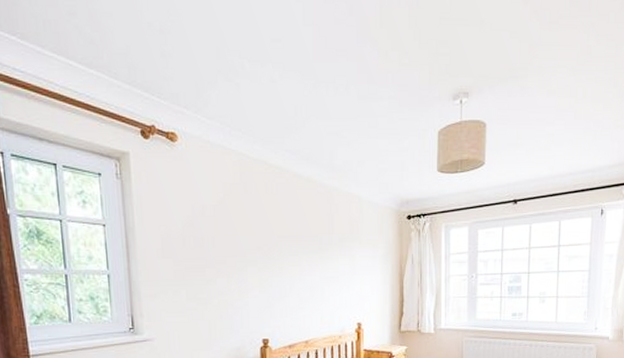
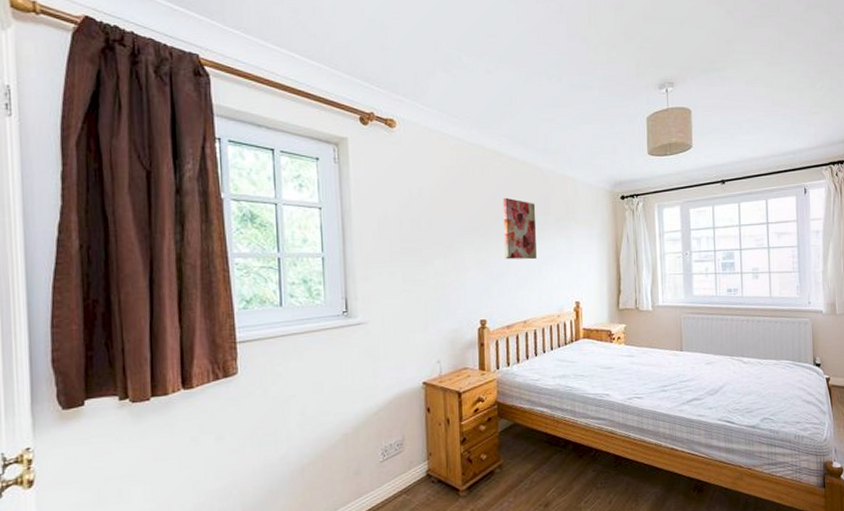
wall art: none [286,216,320,280] -> present [502,197,537,260]

